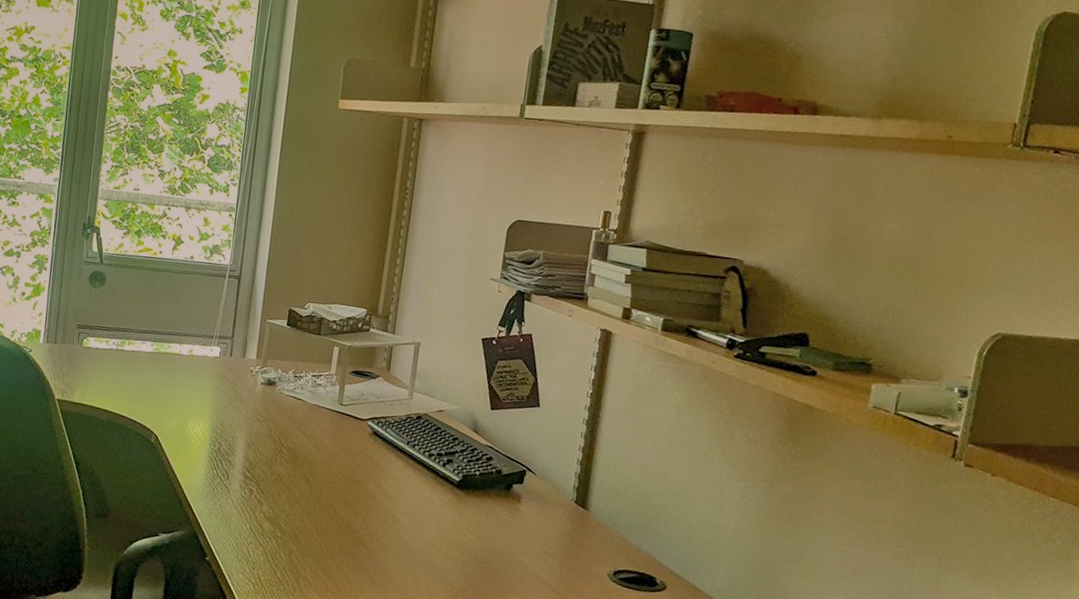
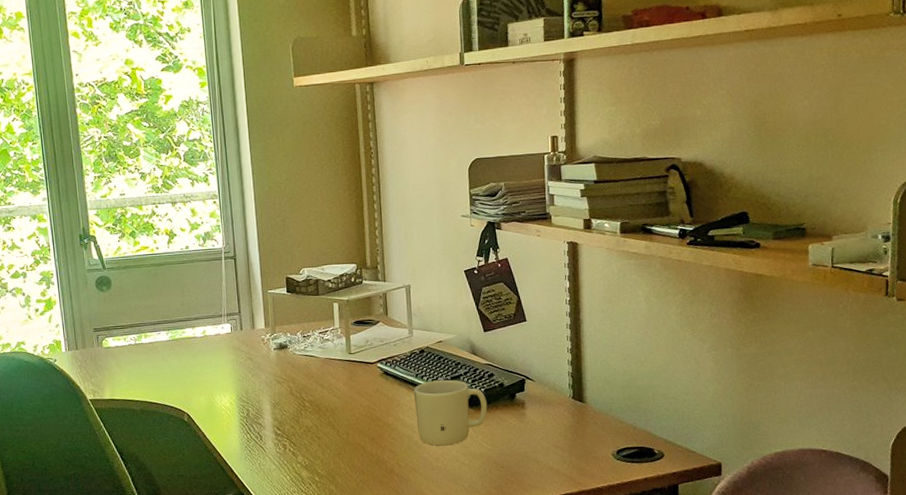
mug: none [398,452,480,527] -> present [414,379,488,446]

